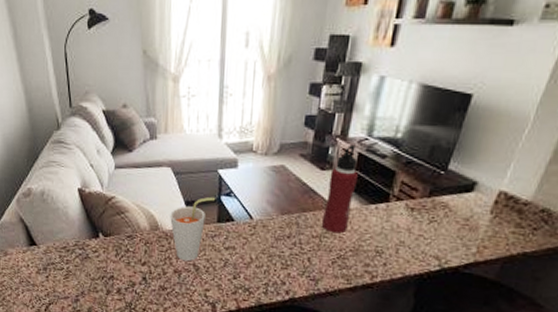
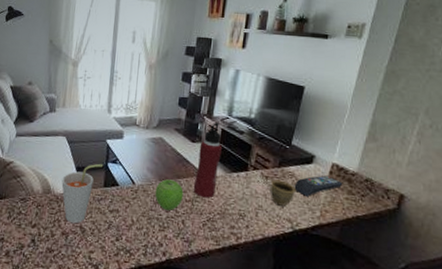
fruit: none [276,213,310,247] -> present [155,179,184,211]
cup: none [415,211,448,242] -> present [270,179,295,206]
remote control: none [446,205,511,231] -> present [294,175,343,197]

